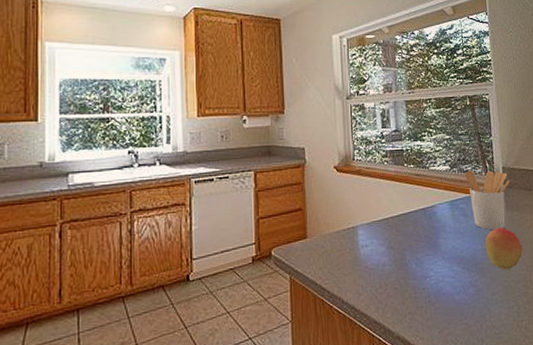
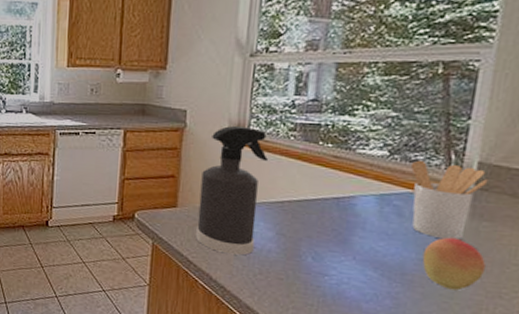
spray bottle: none [323,157,373,275] -> present [196,125,269,256]

